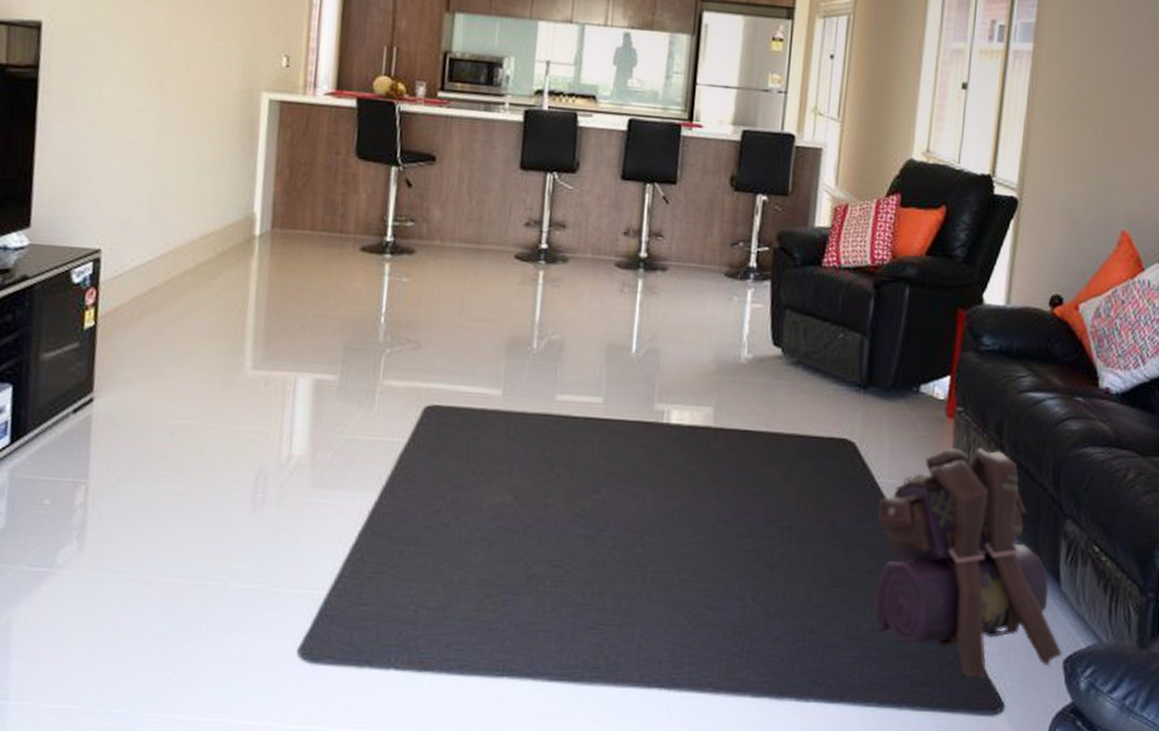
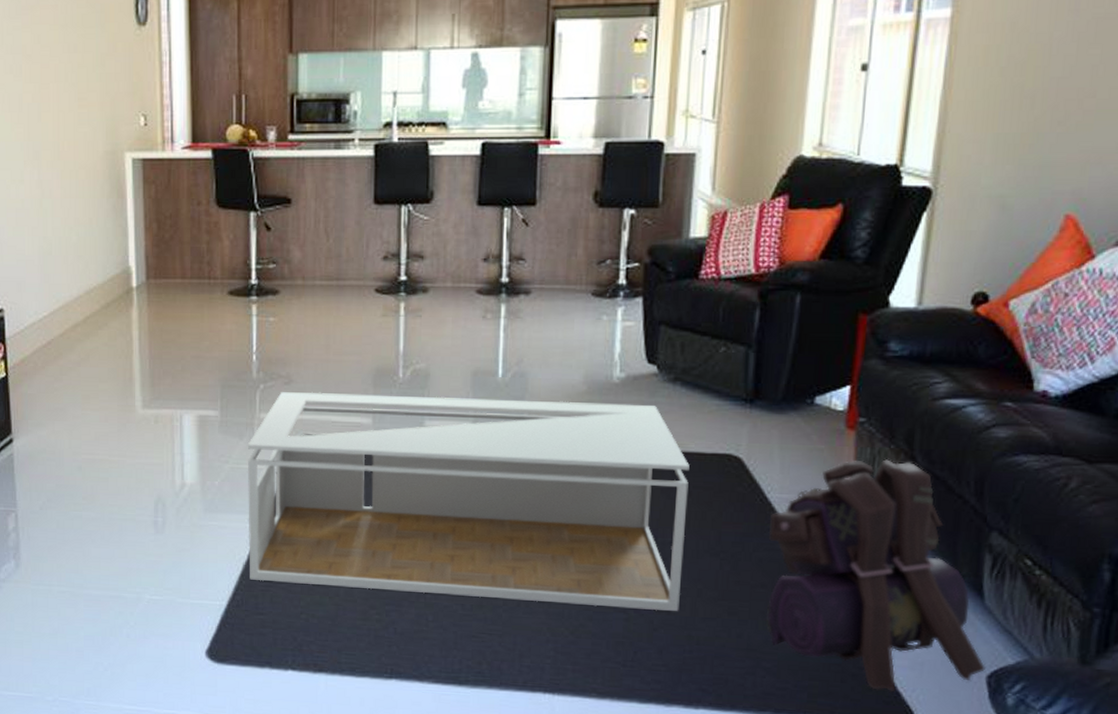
coffee table: none [356,358,808,598] -> present [247,392,690,611]

